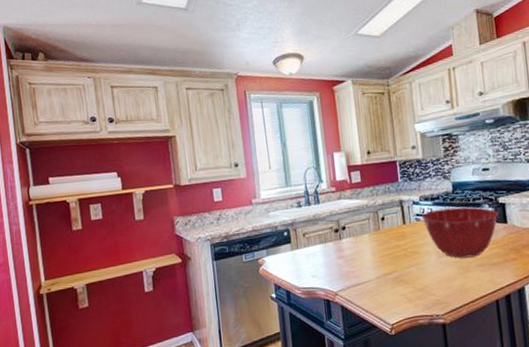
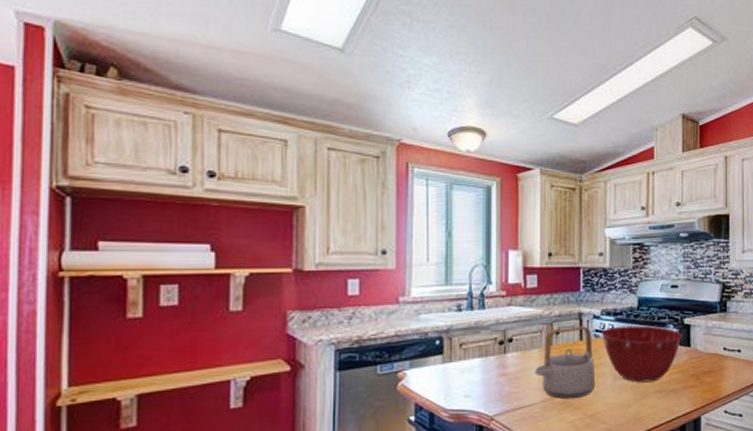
teapot: none [367,211,422,276] -> present [534,326,596,400]

